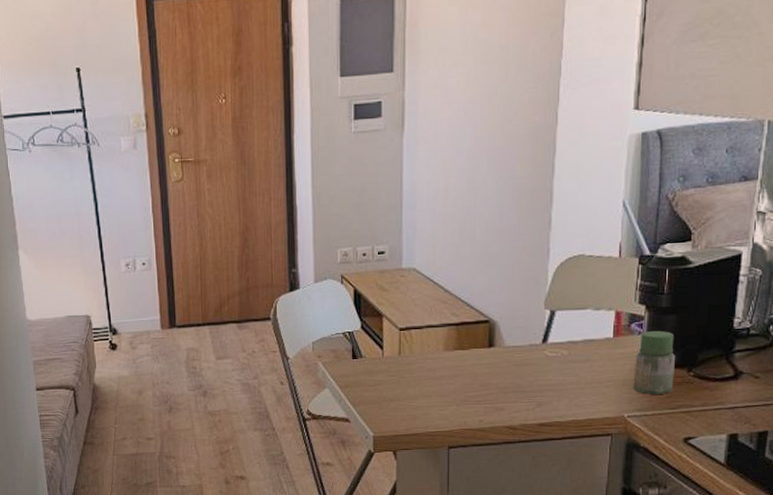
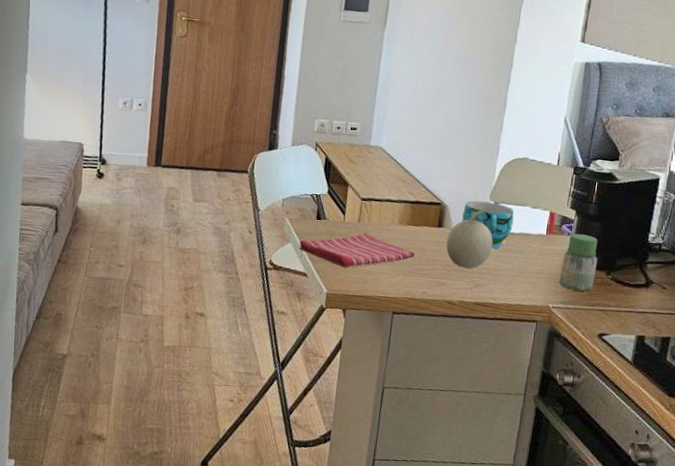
dish towel: none [337,366,467,407] -> present [299,233,416,268]
fruit: none [500,315,554,388] -> present [446,207,498,269]
cup: none [515,310,574,362] -> present [462,200,514,249]

